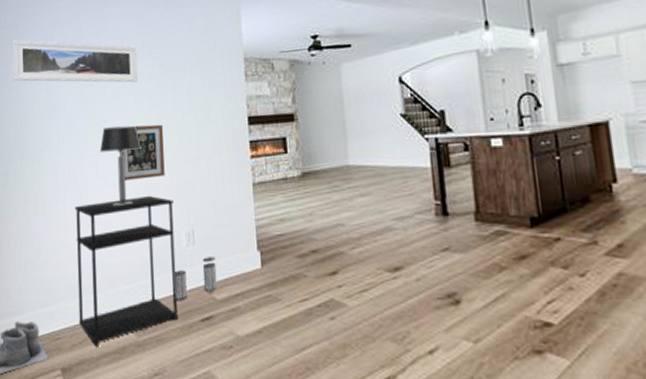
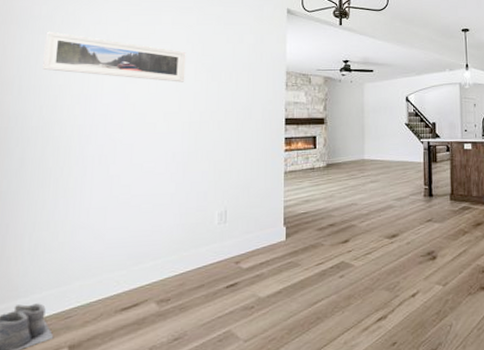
shelving unit: present [75,195,178,347] -> none [94,180,209,321]
table lamp: present [99,125,141,206] -> none [136,119,182,190]
picture frame: present [121,124,165,181] -> none [159,120,206,168]
trash can: present [175,257,218,301] -> none [202,232,245,272]

